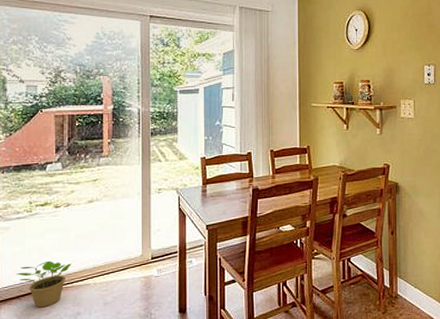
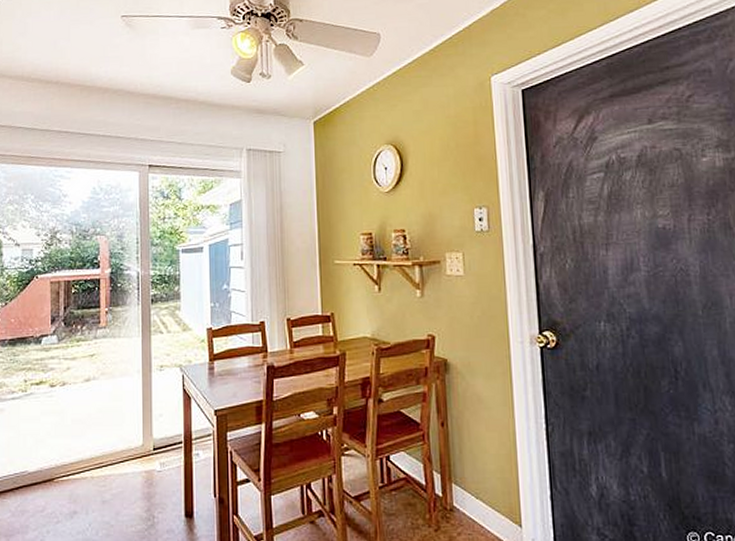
potted plant: present [17,260,71,308] -> none [11,448,67,504]

